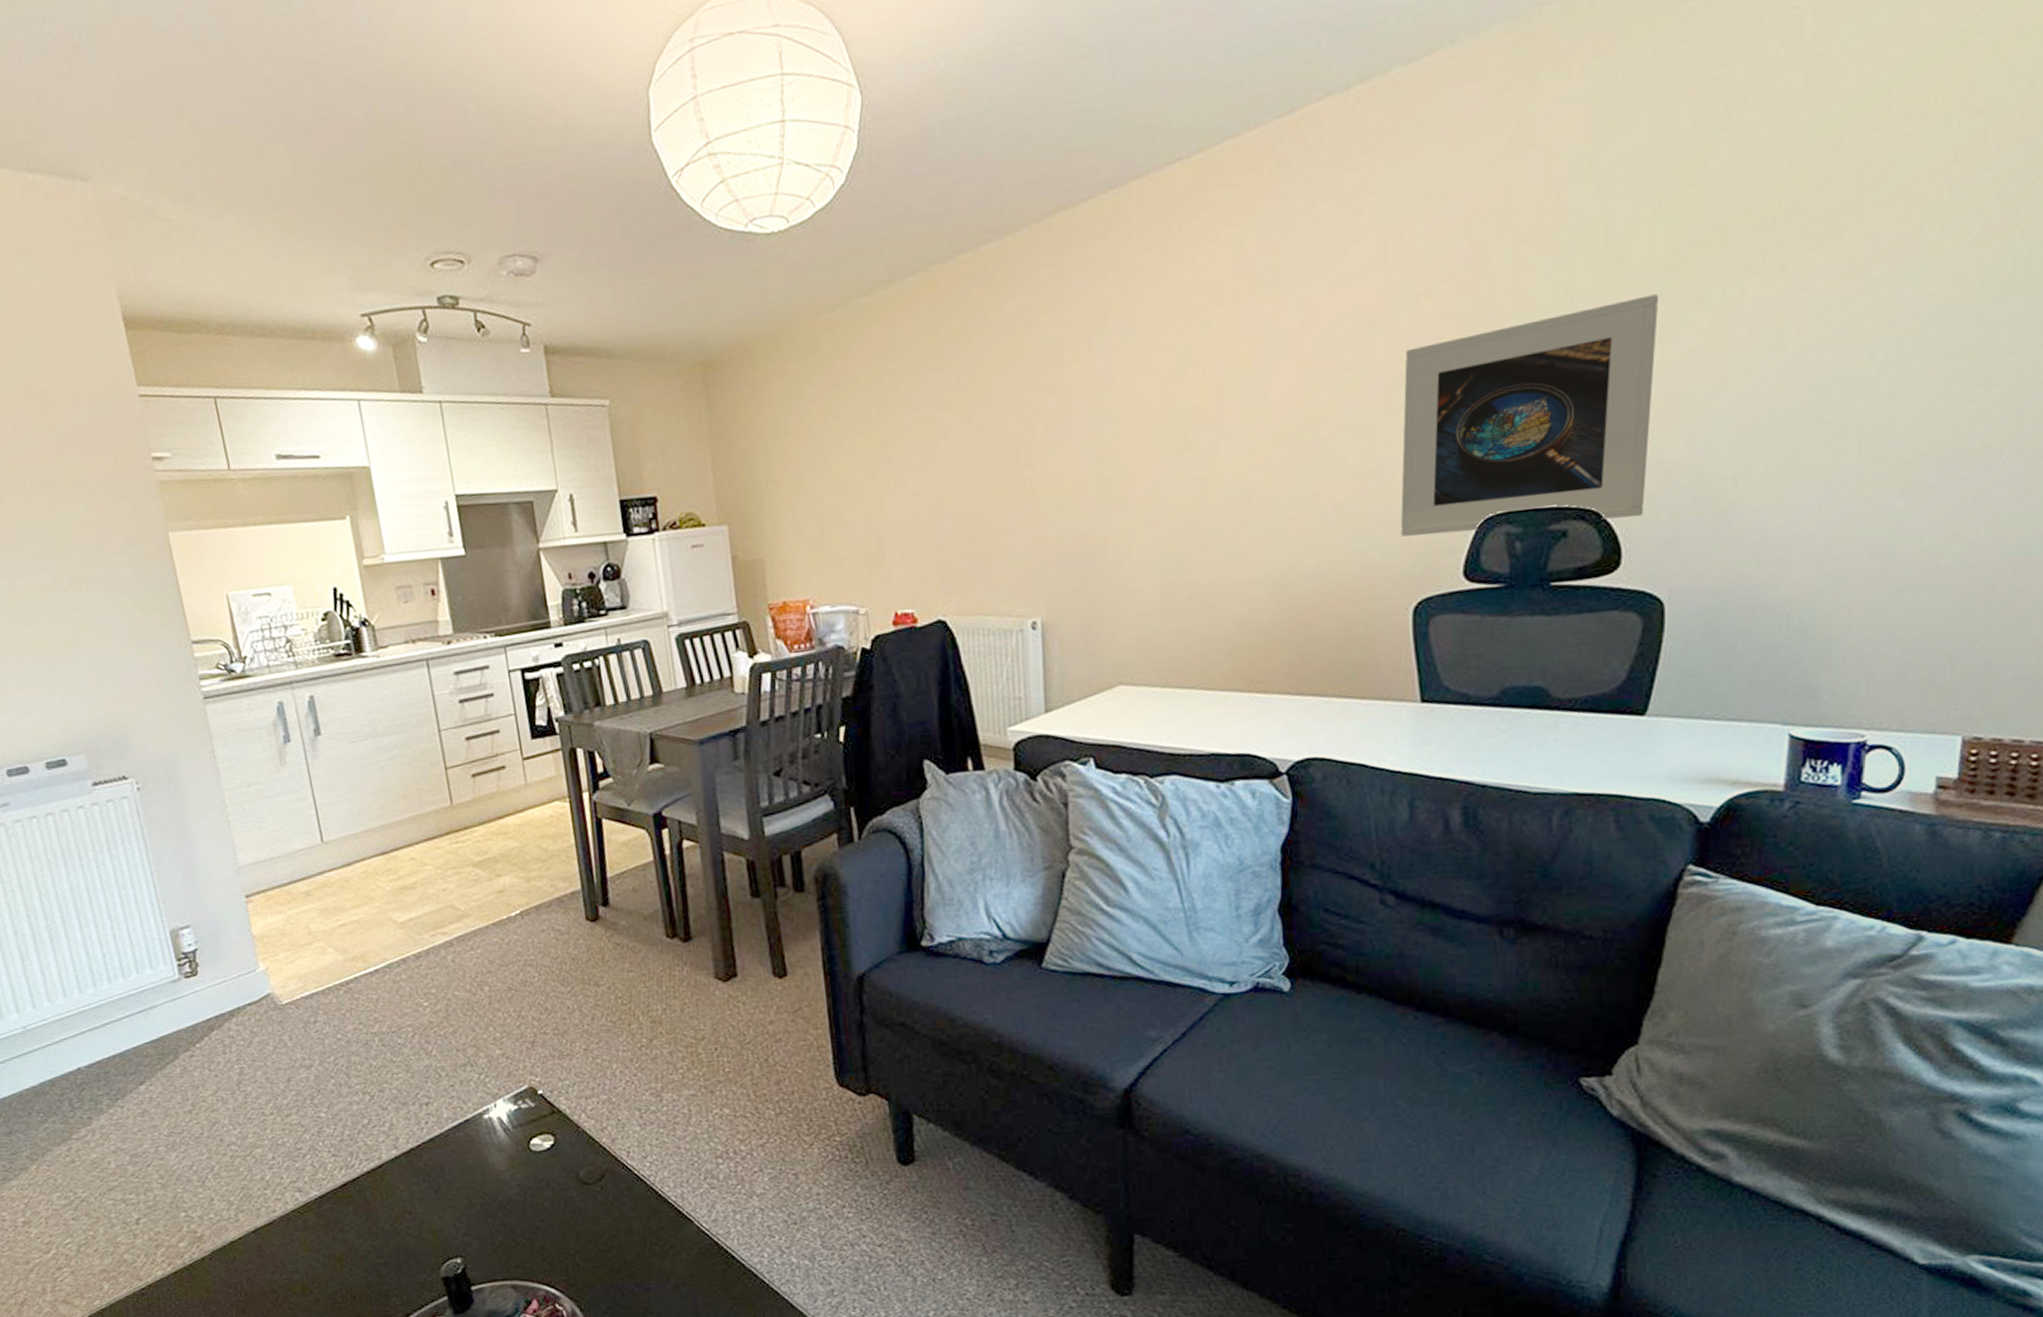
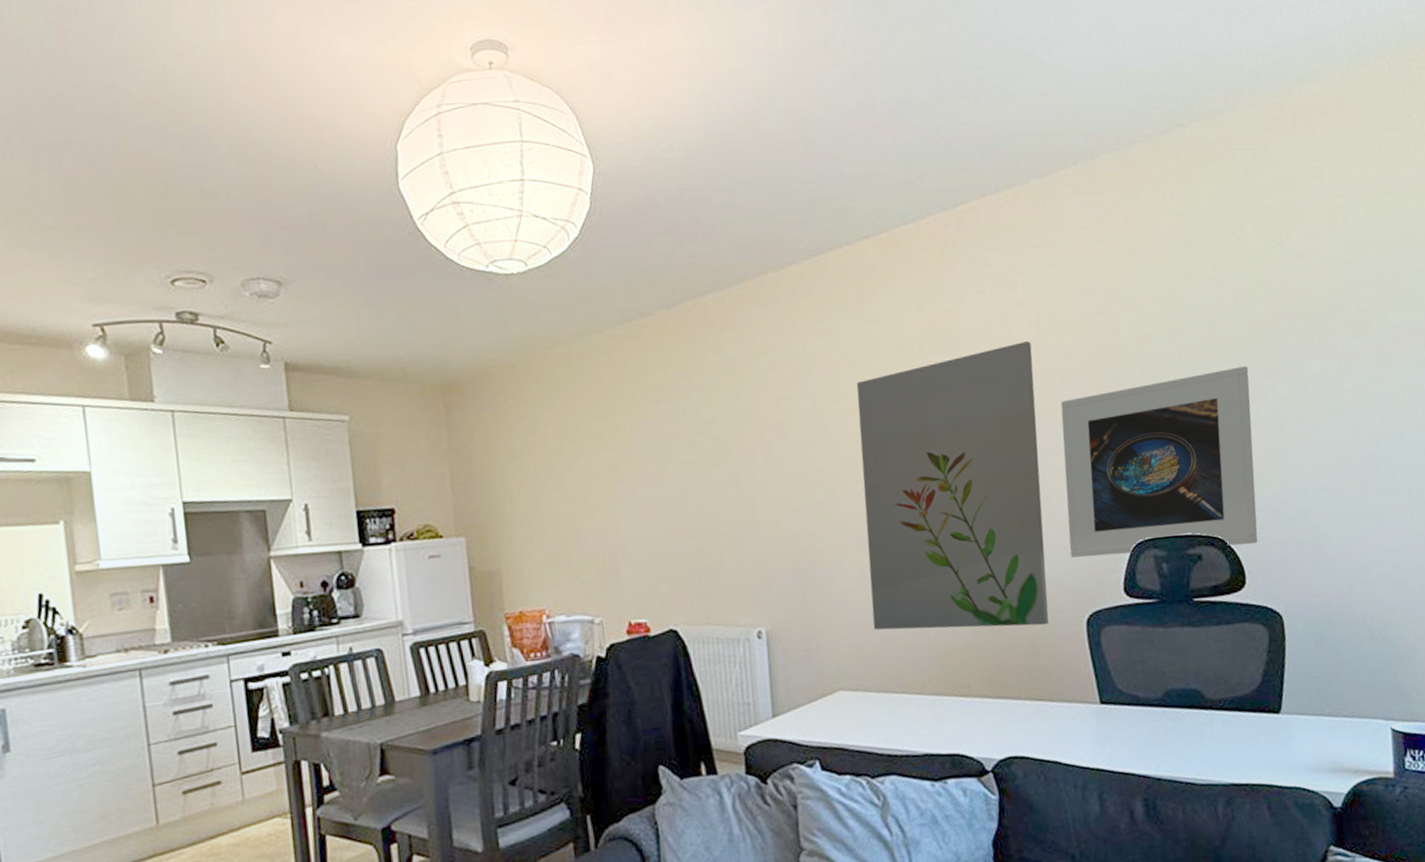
wall art: none [1156,276,1375,620] -> present [856,340,1049,630]

